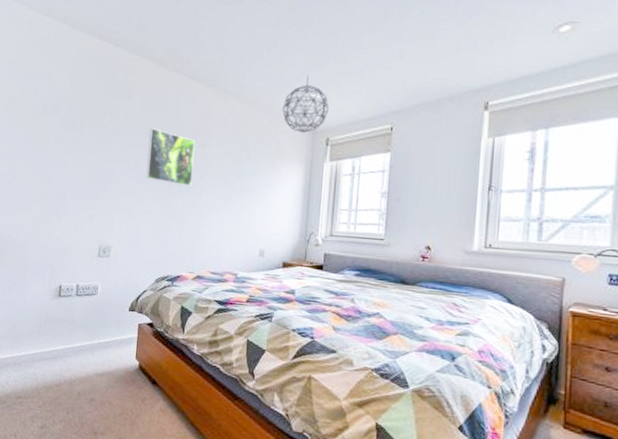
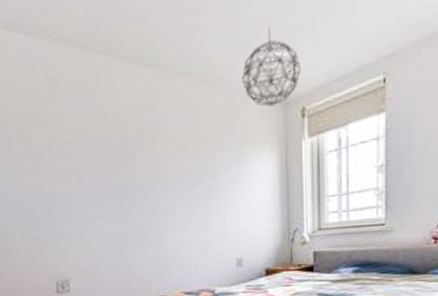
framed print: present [146,128,195,186] -> none [85,132,147,198]

